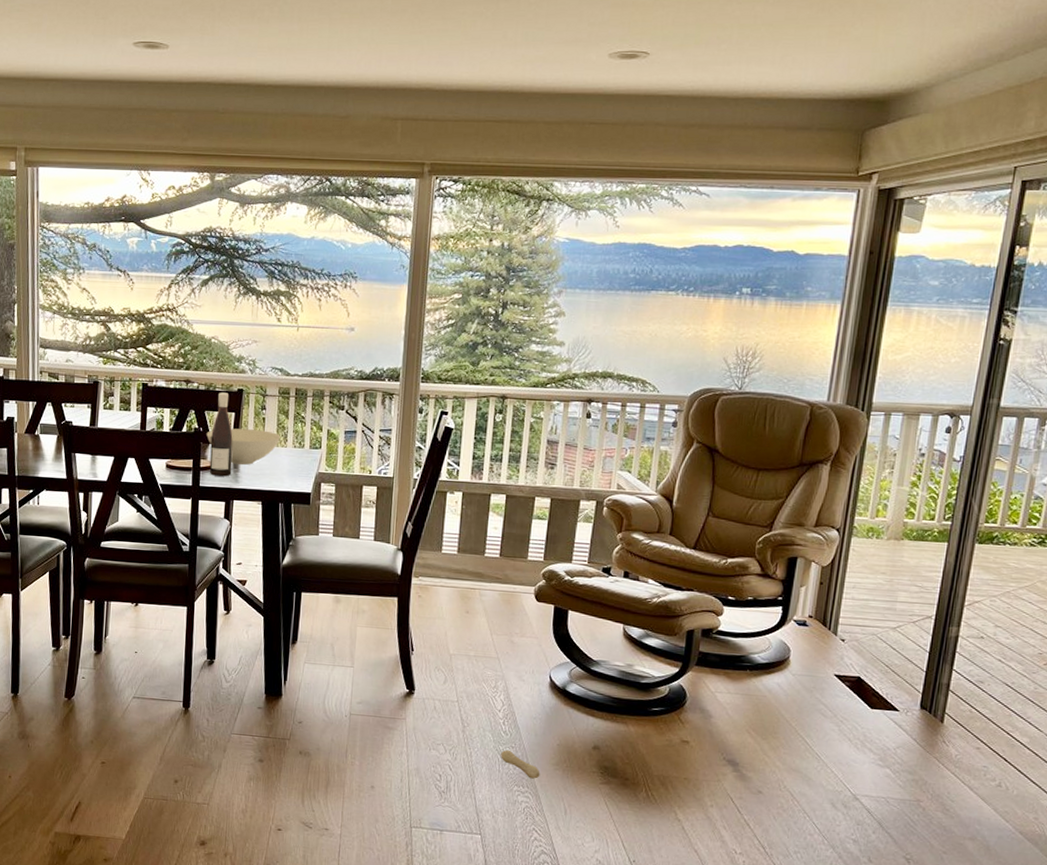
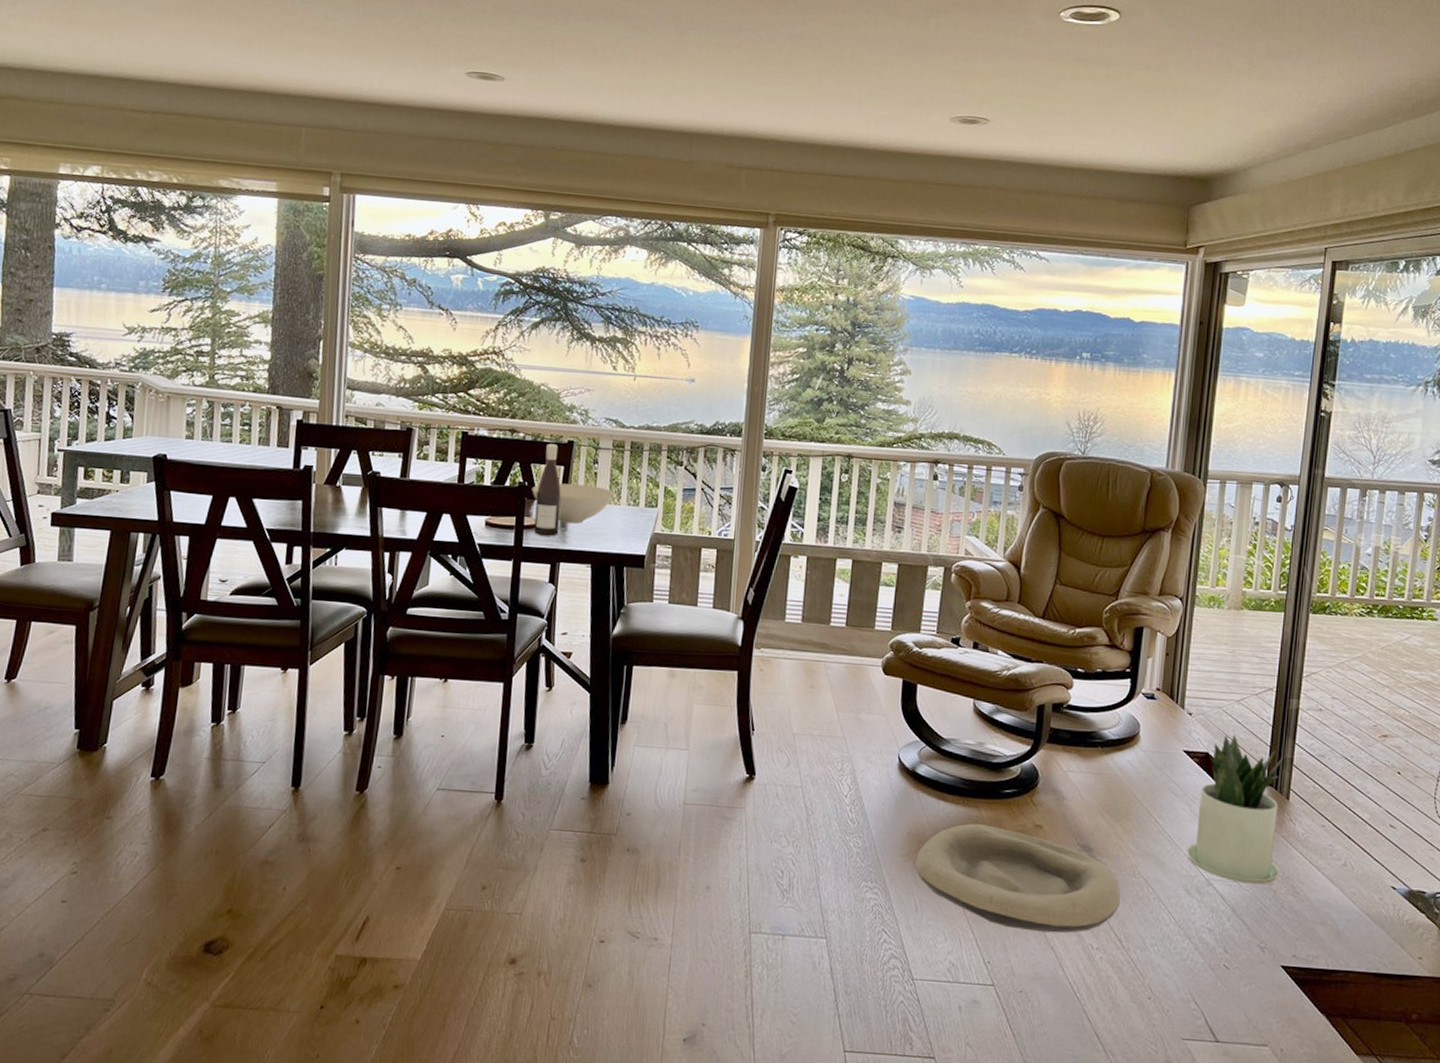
dog toy: present [501,750,540,779] -> none [847,841,890,873]
dog bed: none [565,737,766,839] -> present [915,823,1121,933]
planter: none [833,661,940,801] -> present [1186,735,1284,885]

